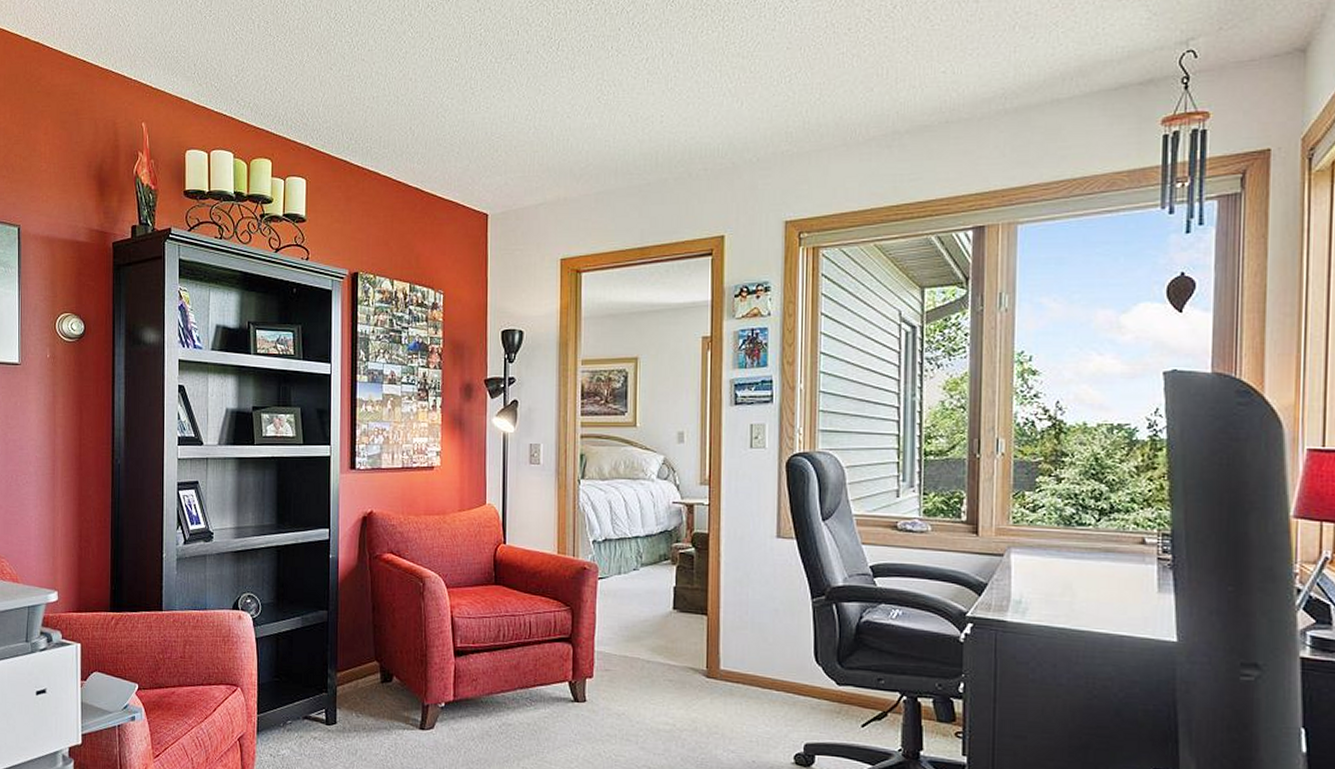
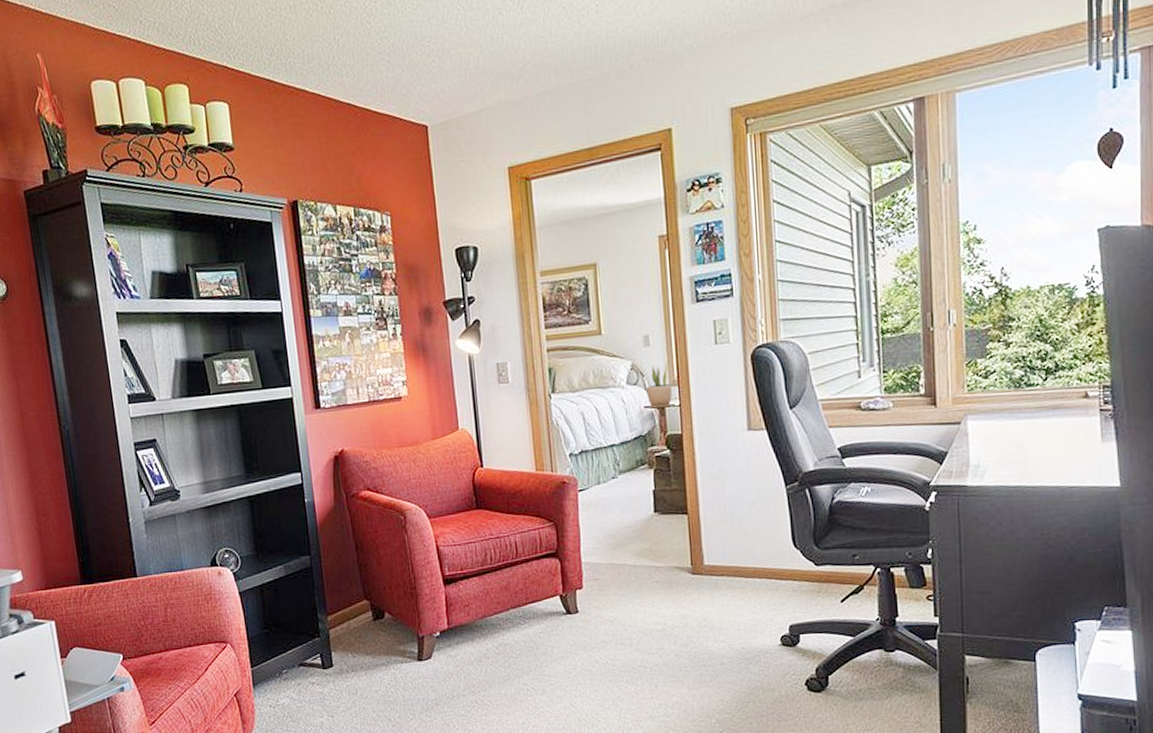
potted plant: none [676,459,703,505] -> present [646,361,673,409]

